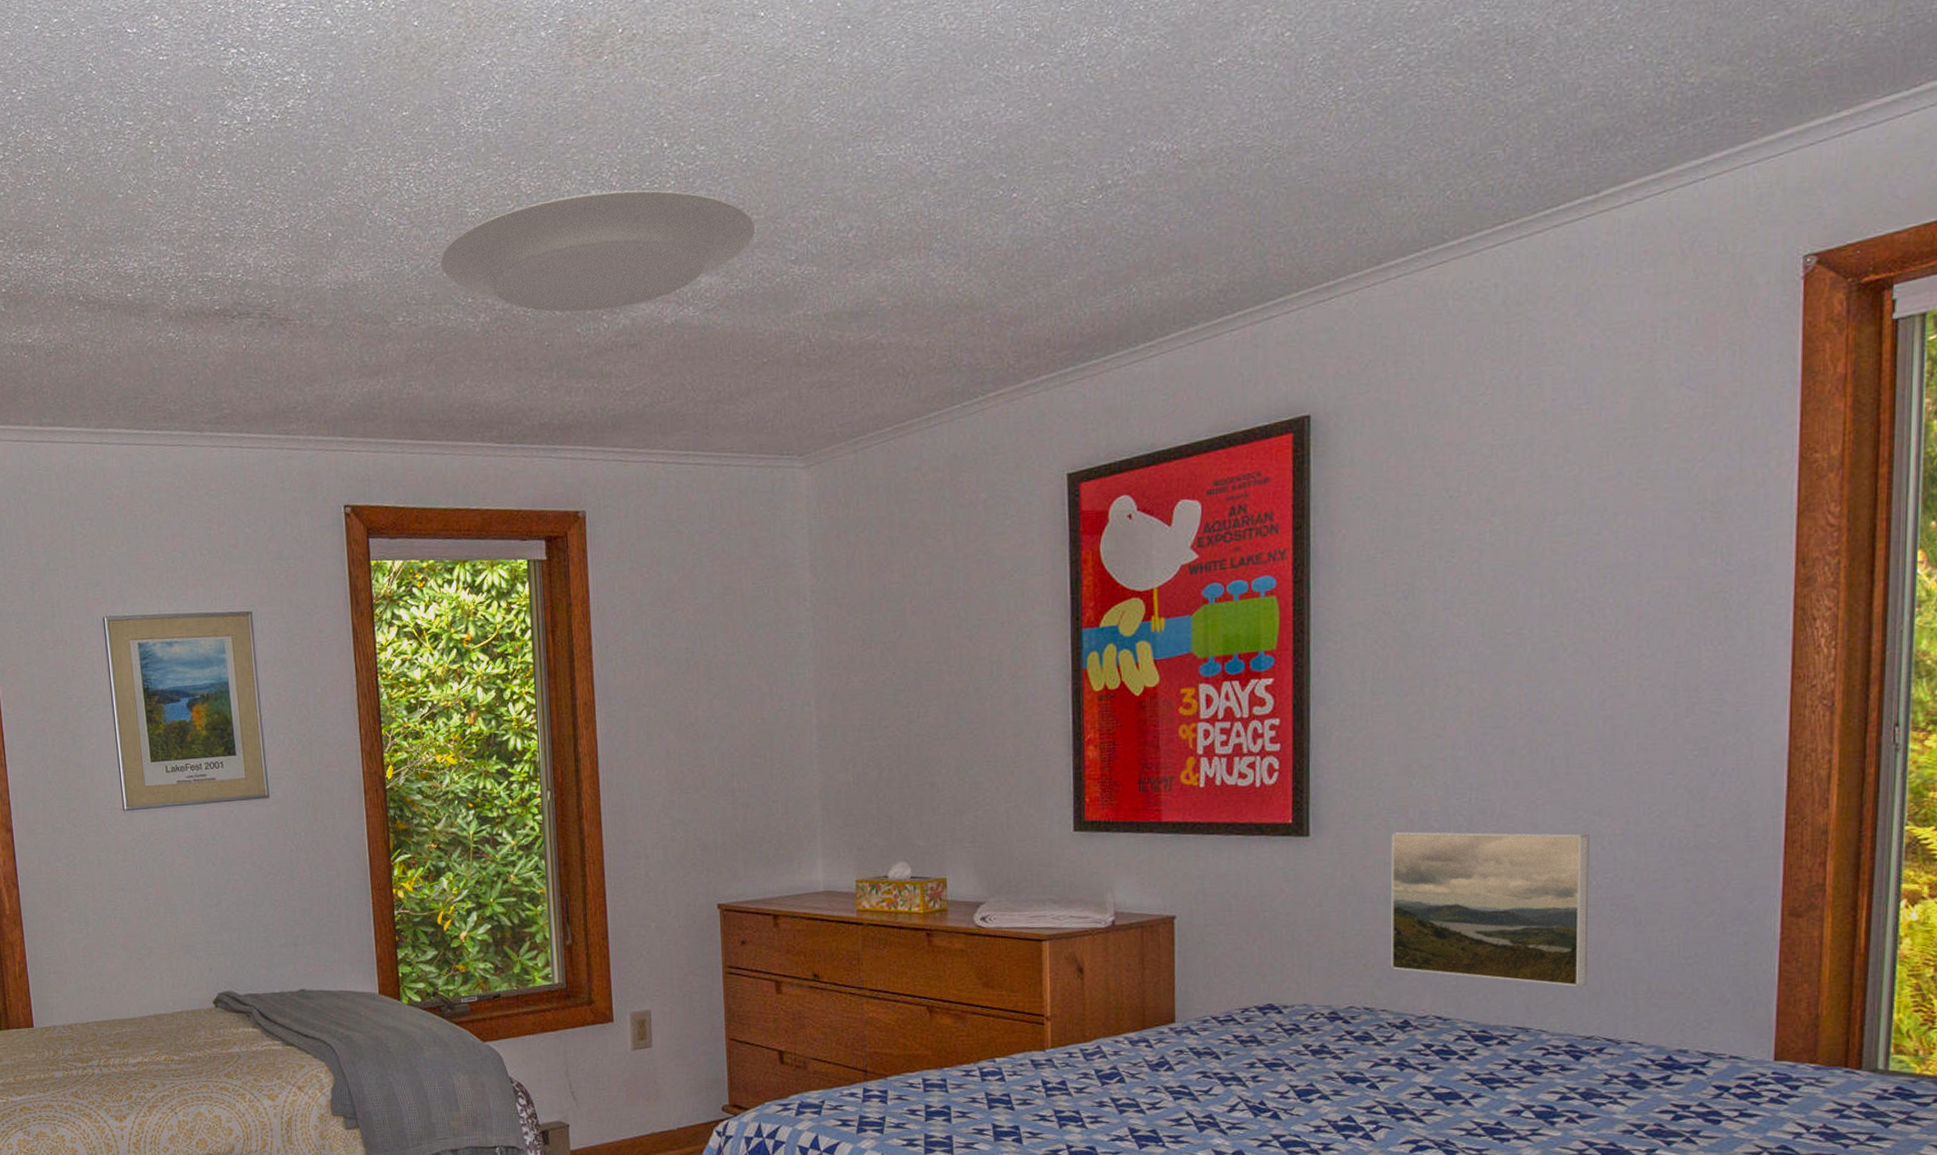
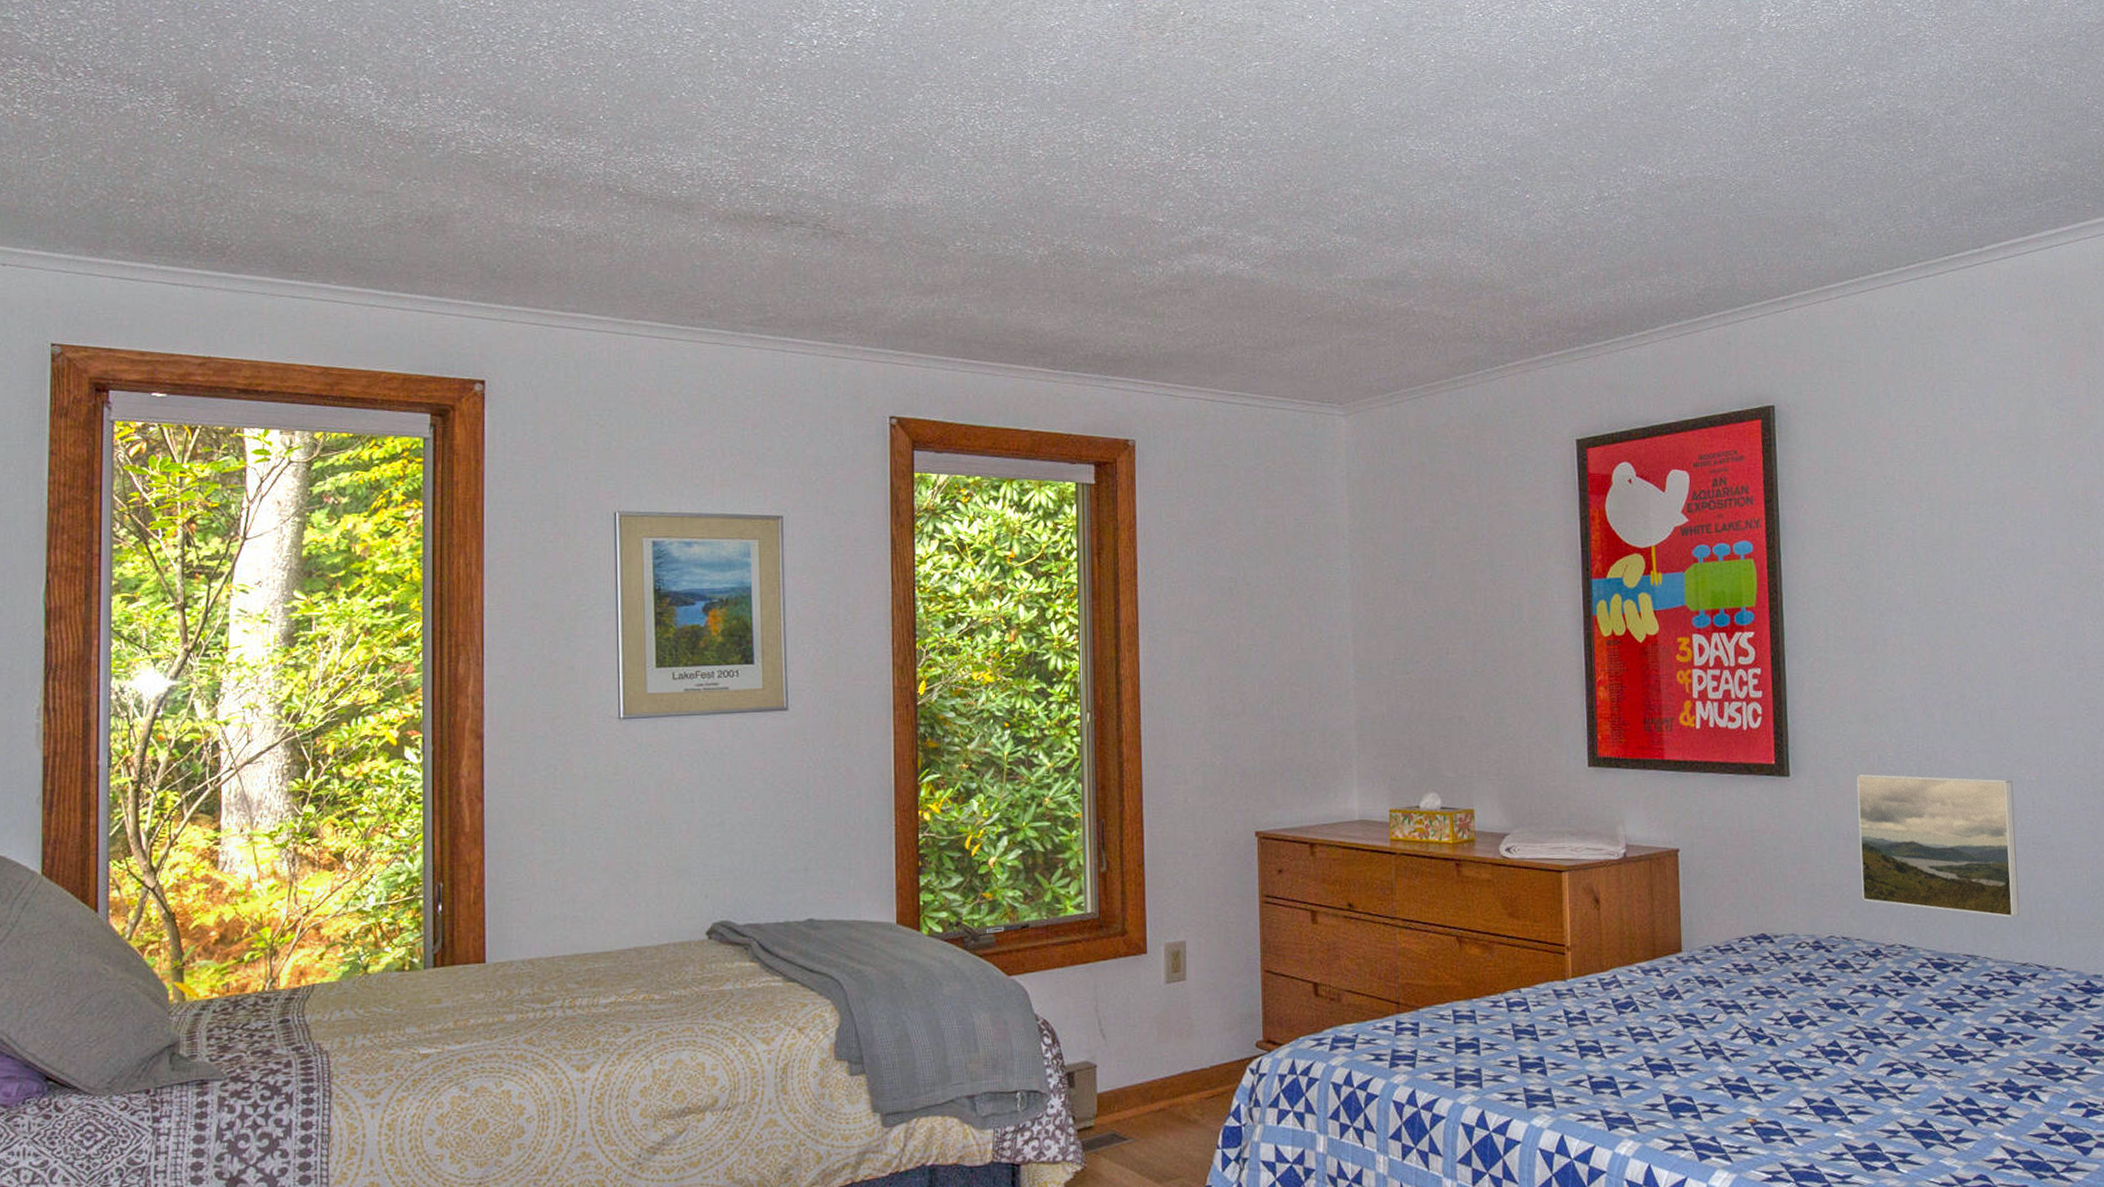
ceiling light: present [440,190,756,312] -> none [1001,150,1302,255]

